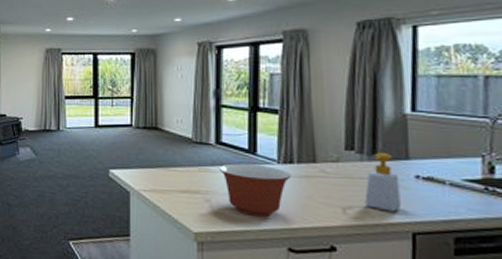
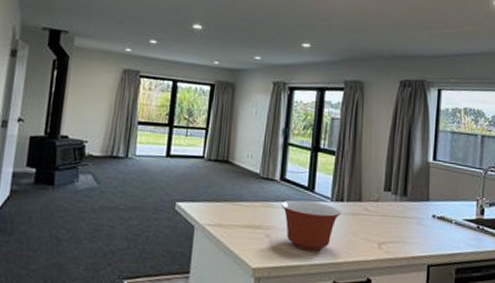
soap bottle: present [365,152,401,212] -> none [396,193,421,247]

